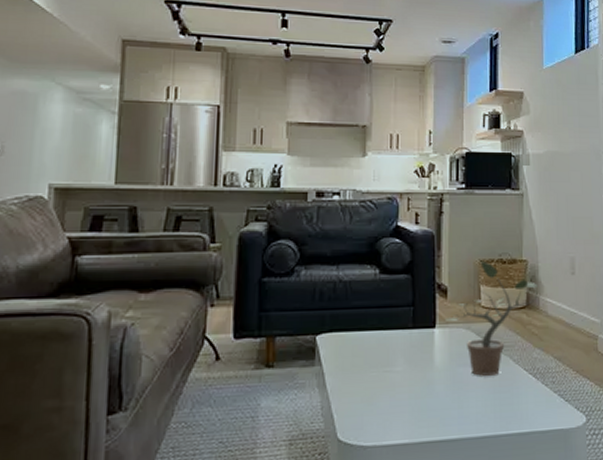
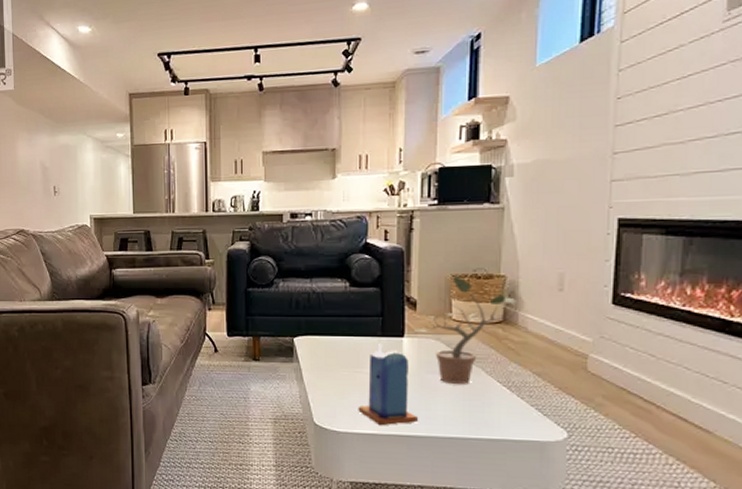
candle: none [388,337,452,433] -> present [358,344,419,426]

